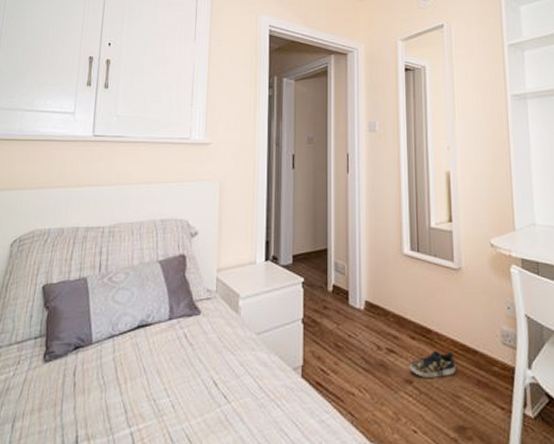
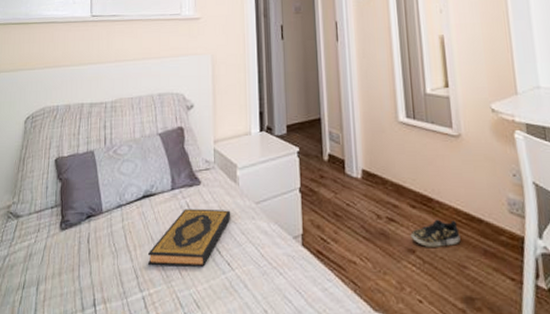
hardback book: none [138,339,231,400] -> present [147,209,231,267]

